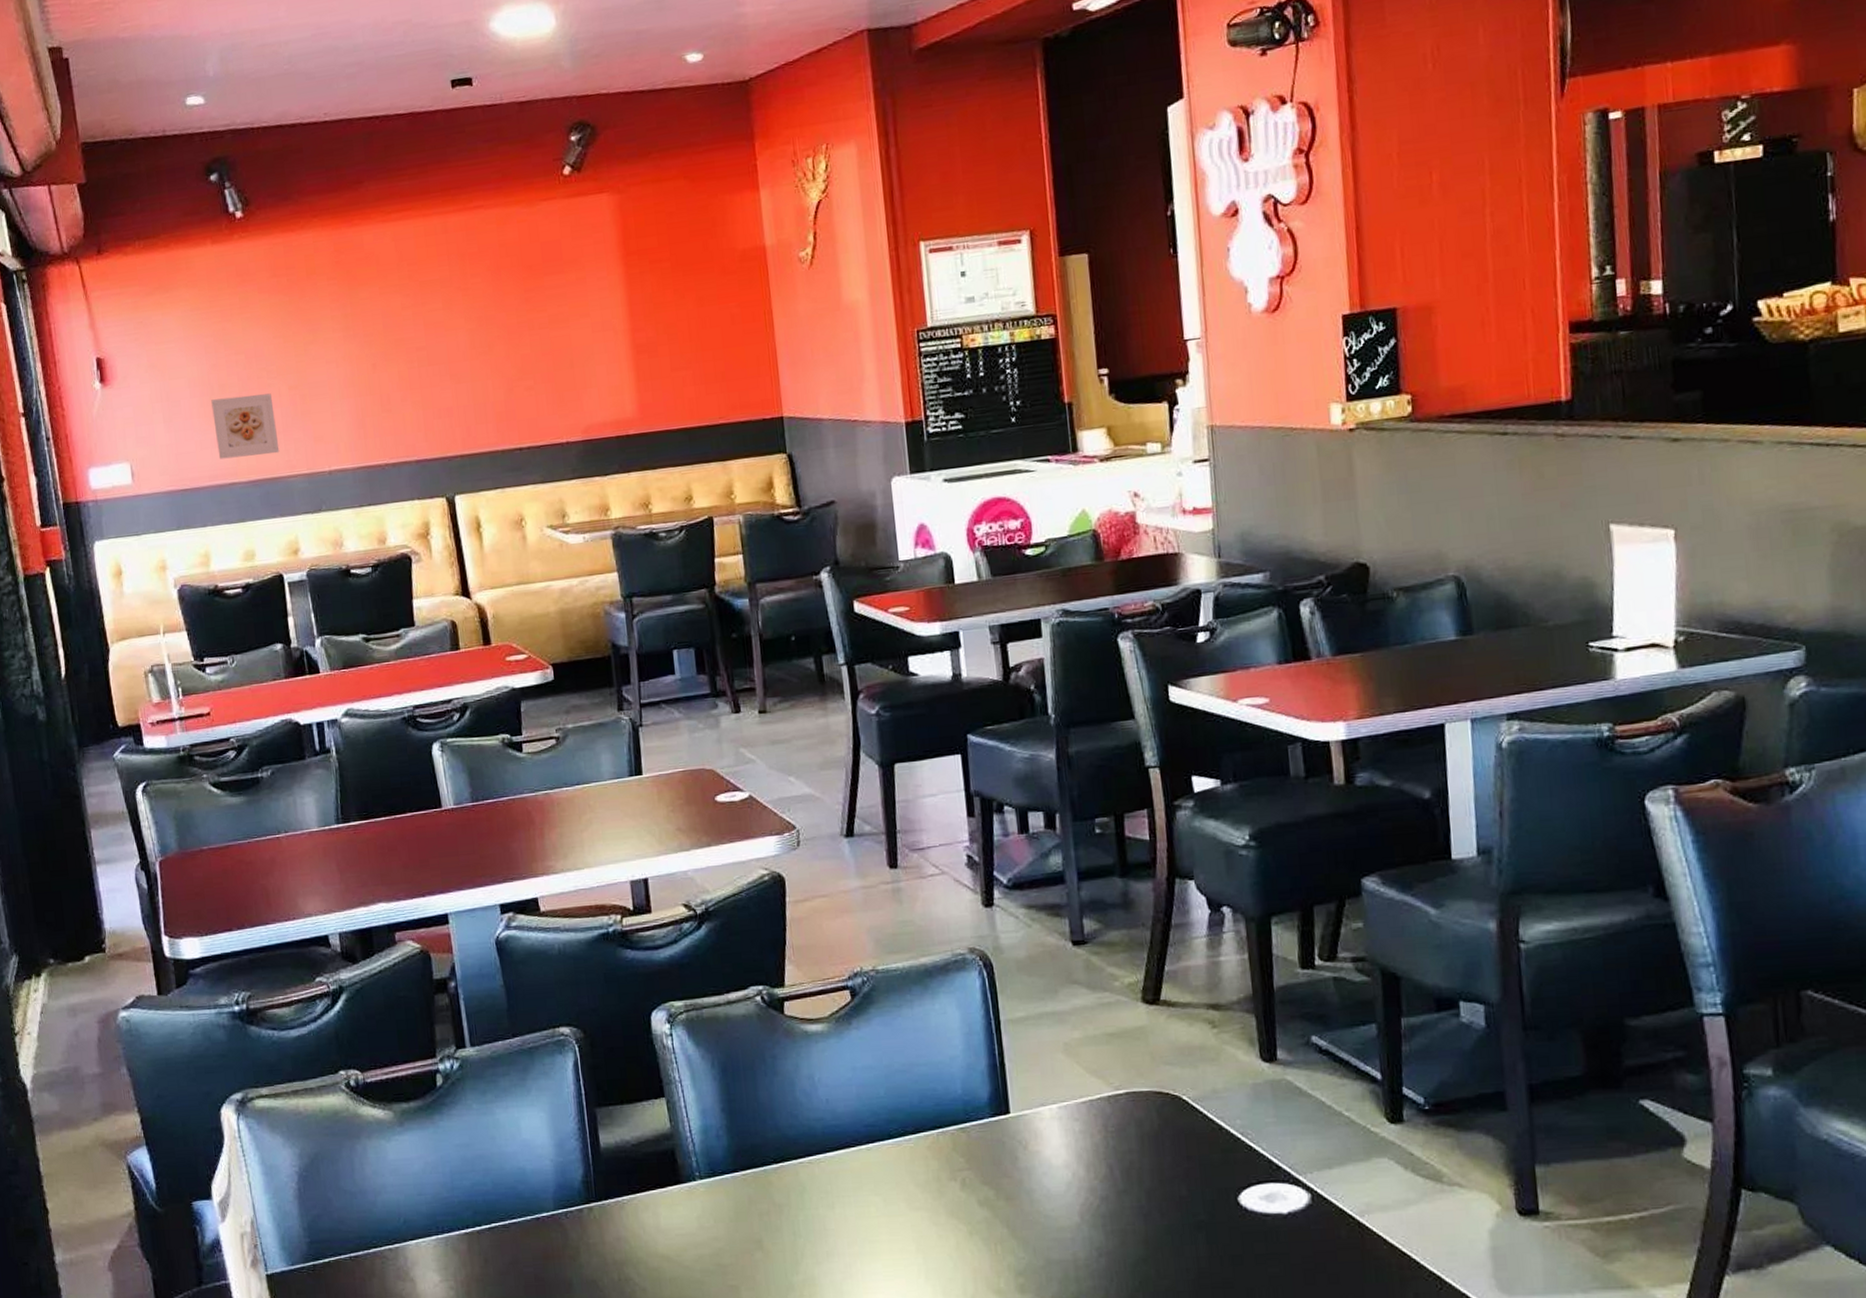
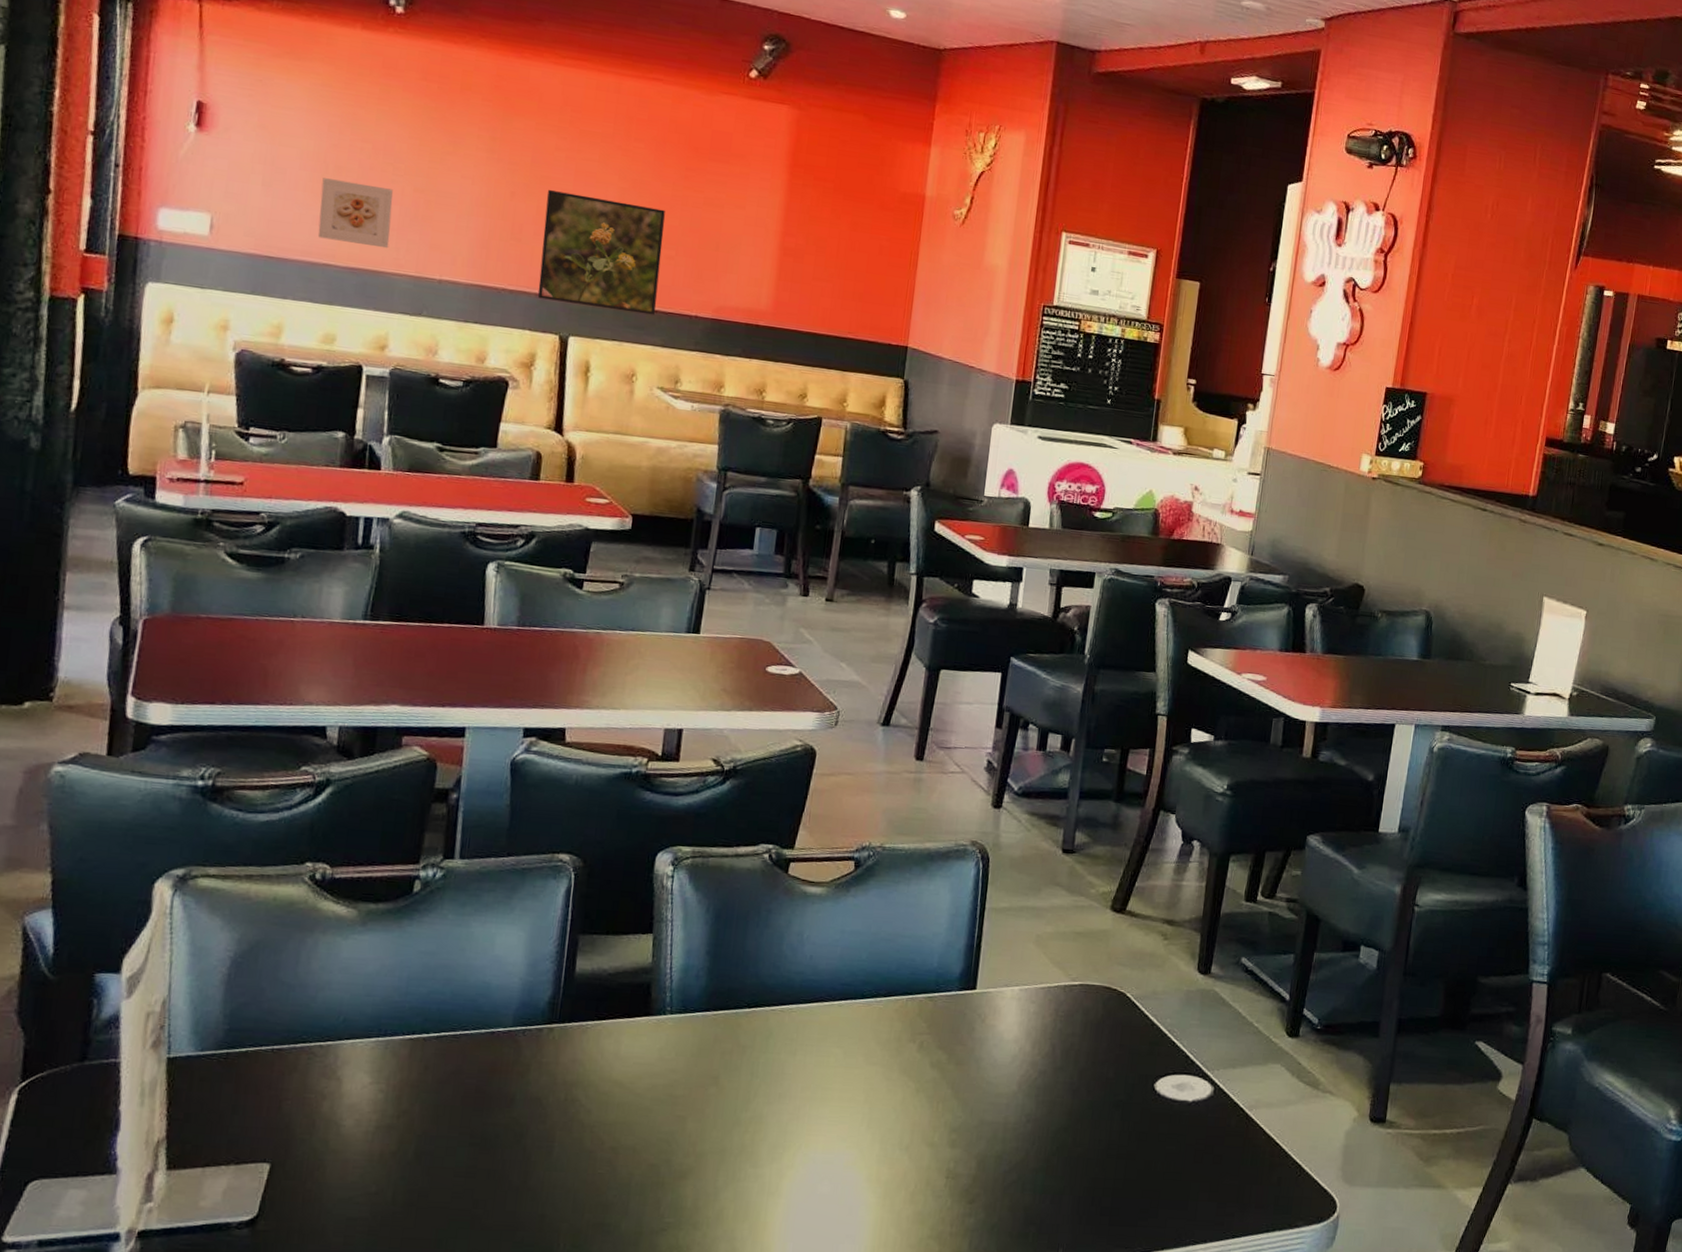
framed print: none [403,340,529,465] -> present [537,189,665,315]

